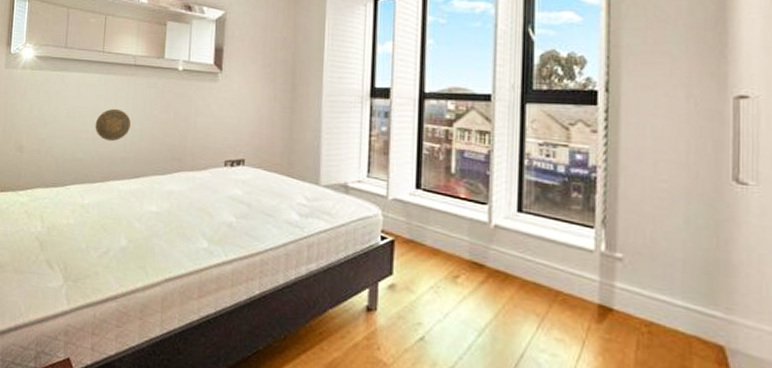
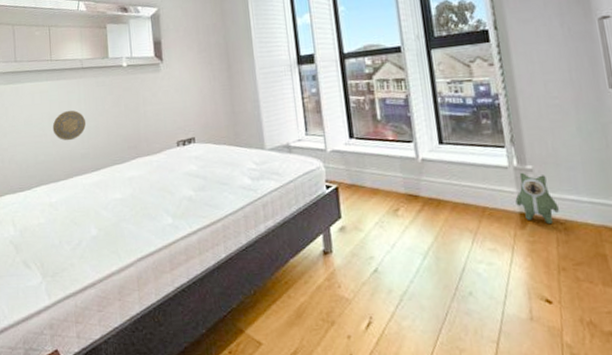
plush toy: none [596,259,645,324] -> present [515,172,559,225]

